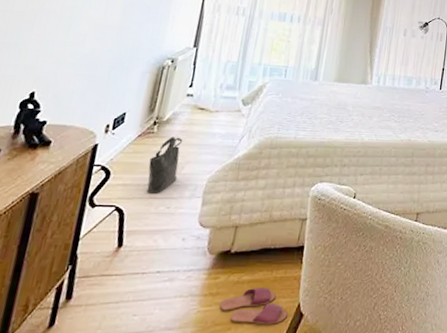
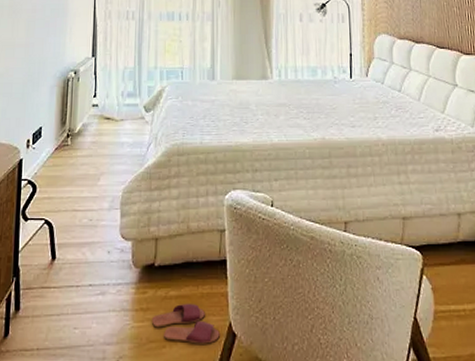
tote bag: present [146,137,183,193] -> none [68,148,95,206]

